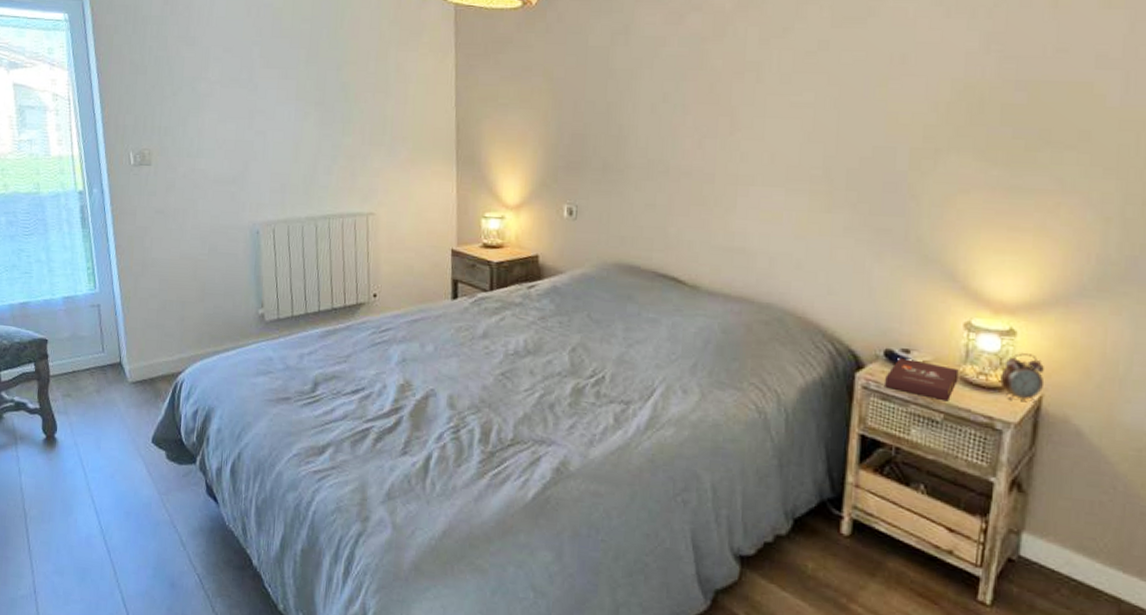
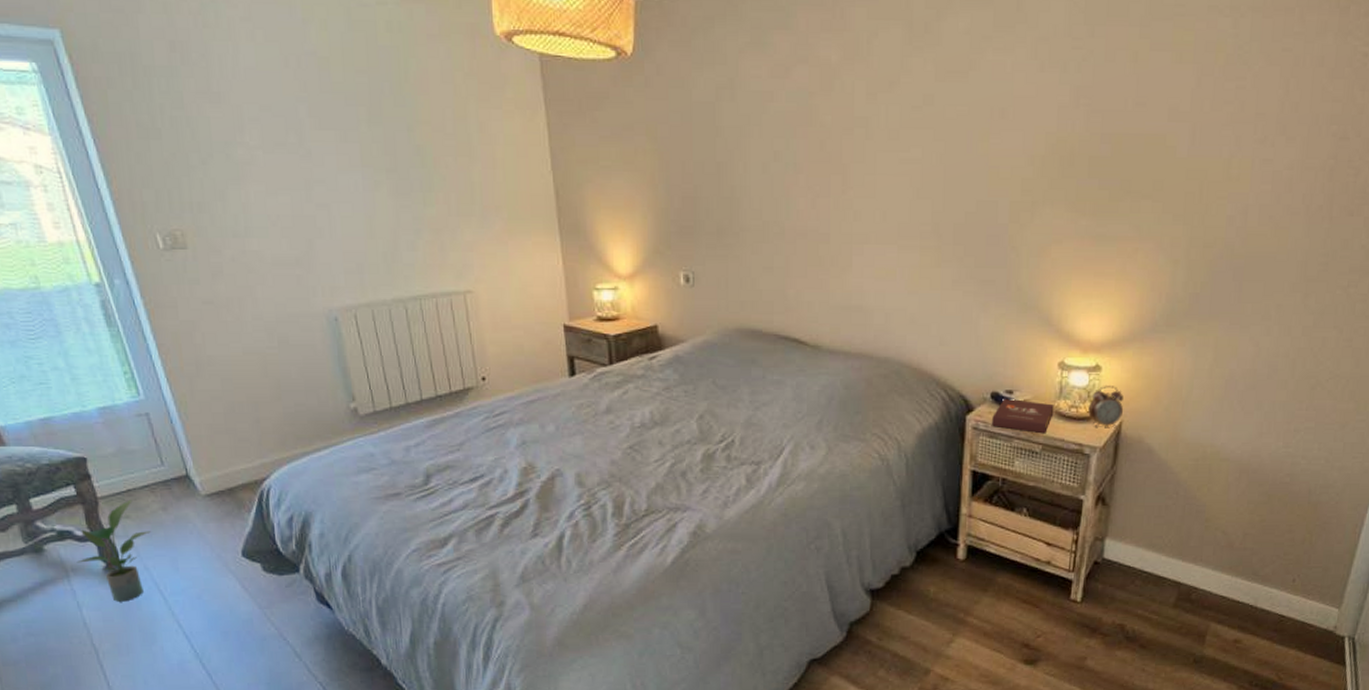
potted plant: none [25,380,84,473] -> present [77,499,151,602]

